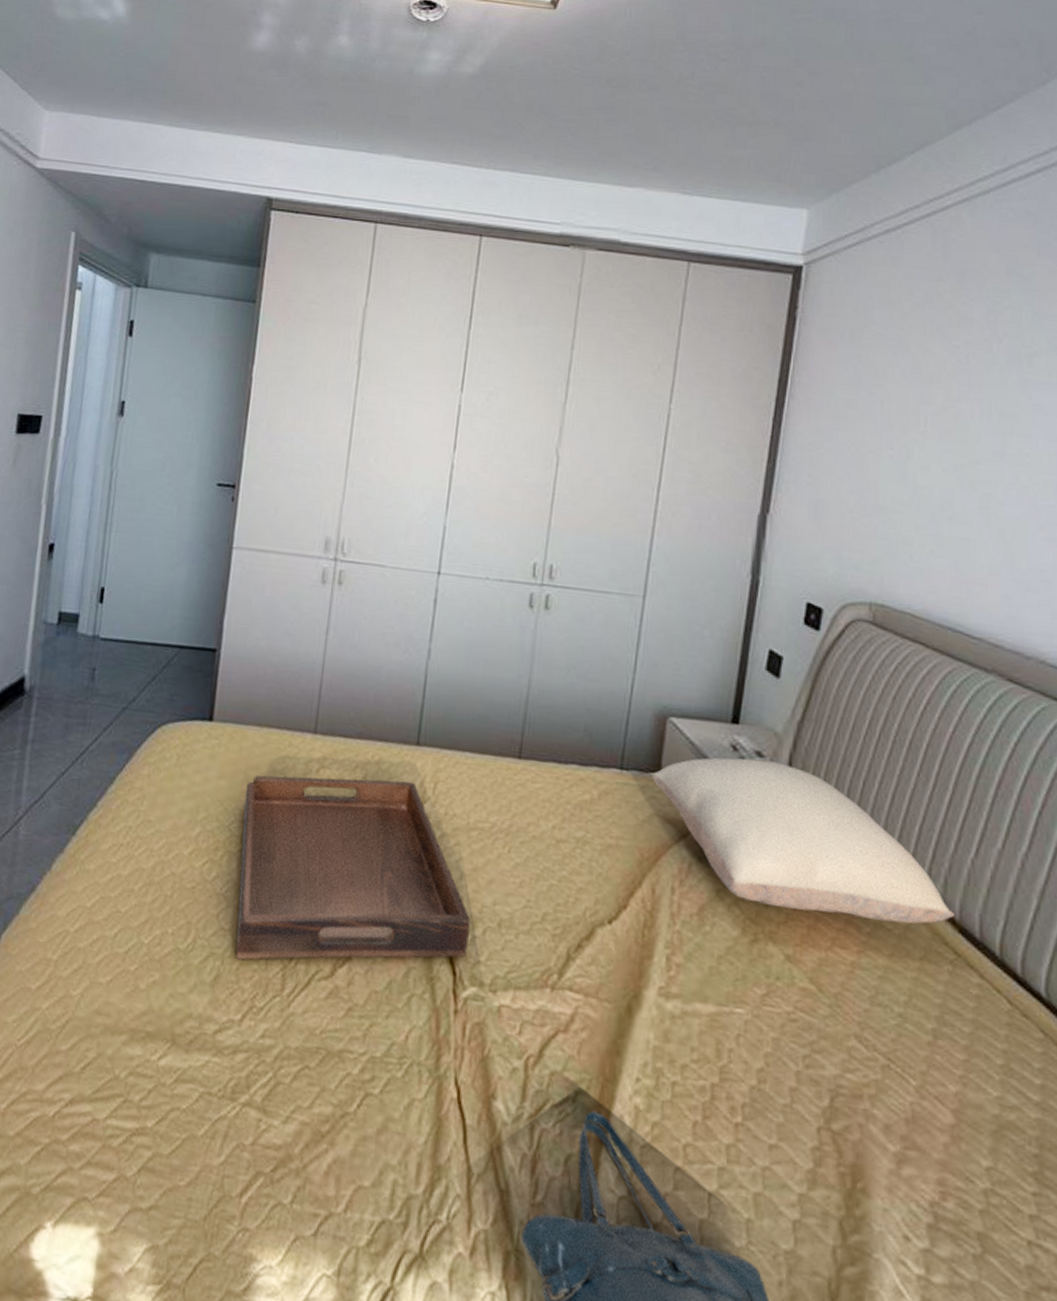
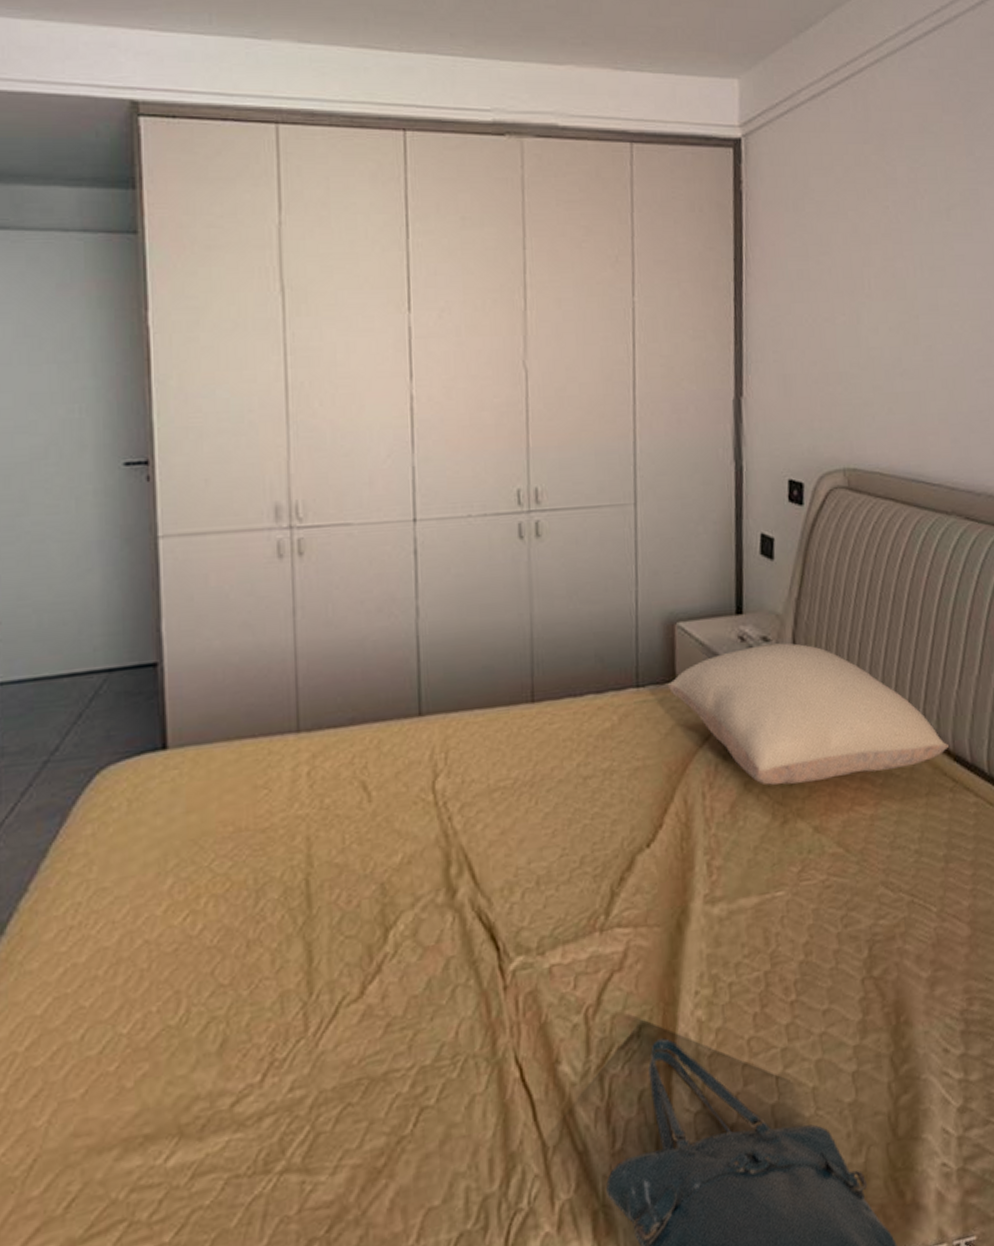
serving tray: present [235,775,472,960] -> none [224,757,508,1014]

